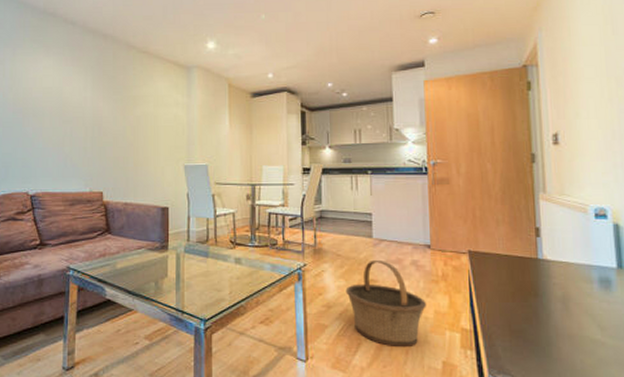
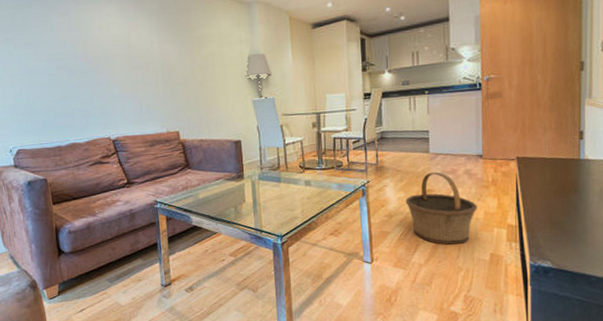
floor lamp: none [178,117,206,240] -> present [244,53,274,169]

